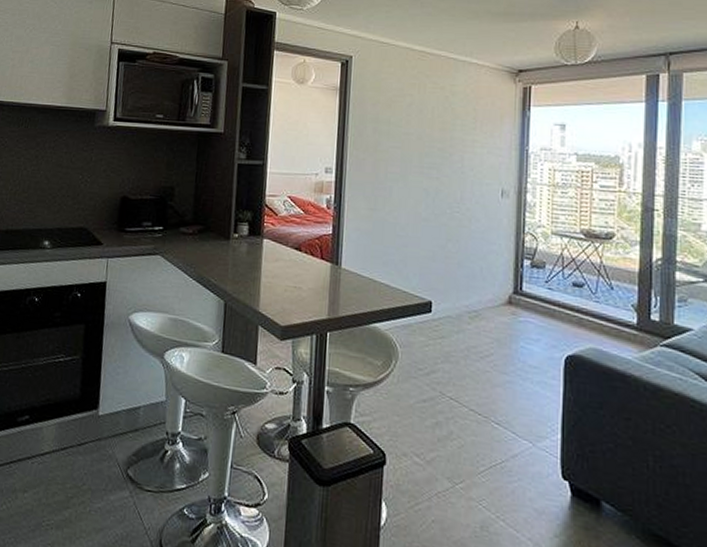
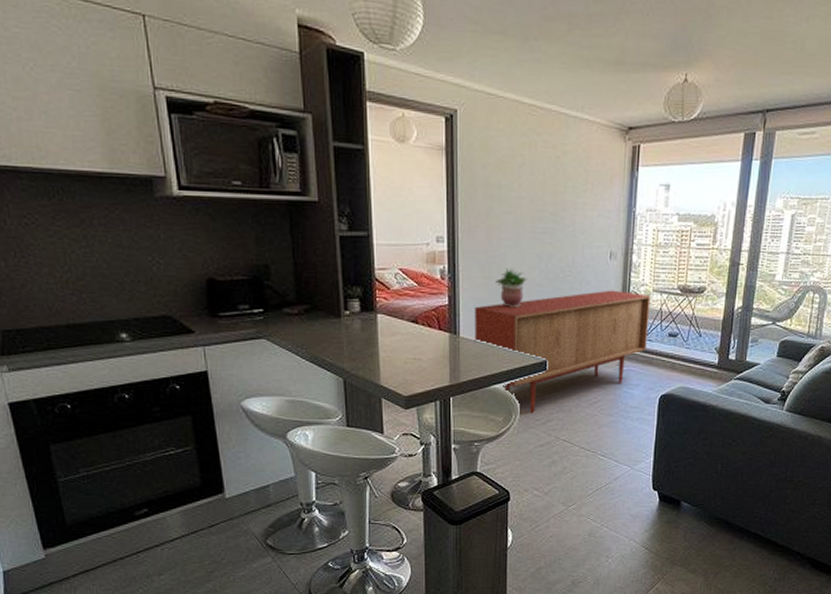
sideboard: none [356,229,549,360] -> present [474,290,651,413]
potted plant: none [379,201,413,243] -> present [494,268,527,308]

